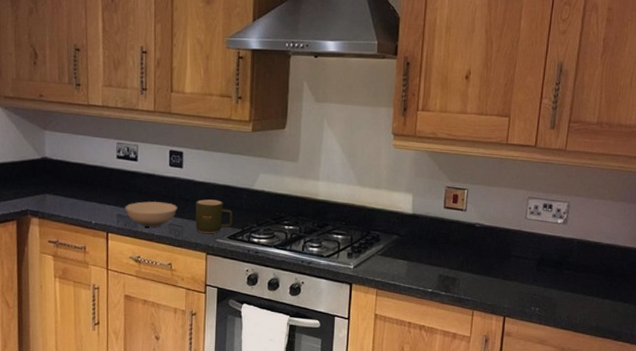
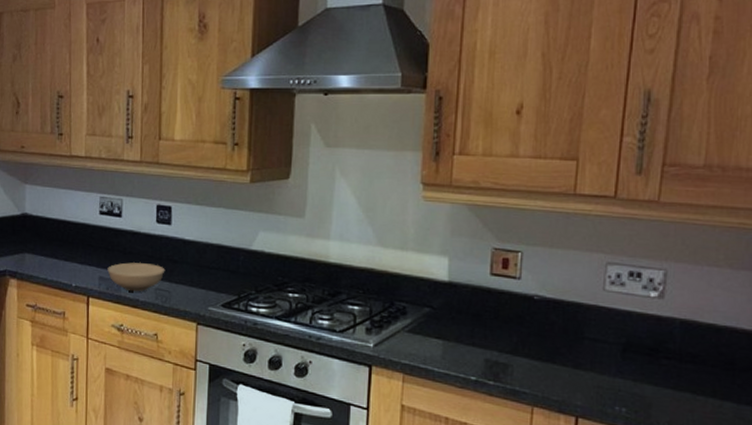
mug: present [195,199,233,233] -> none [184,261,228,300]

